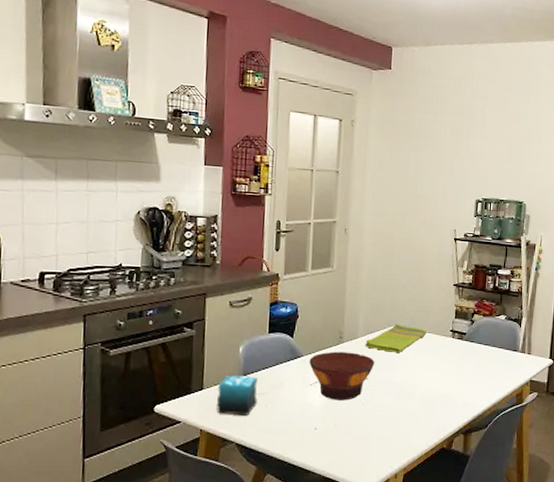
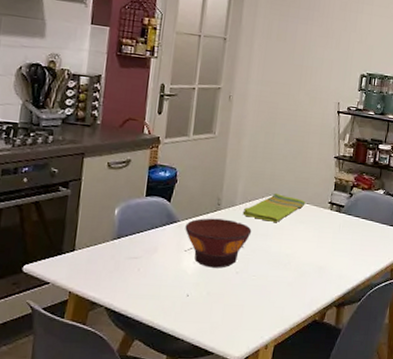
candle: present [216,374,257,416] -> none [87,237,131,279]

